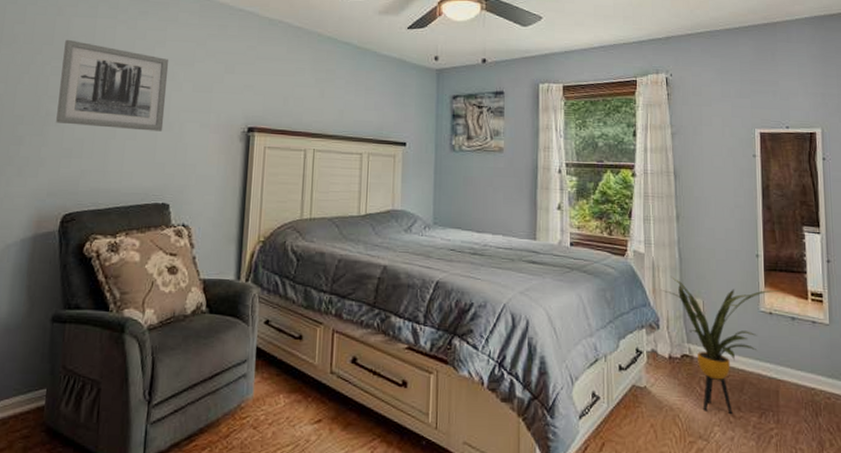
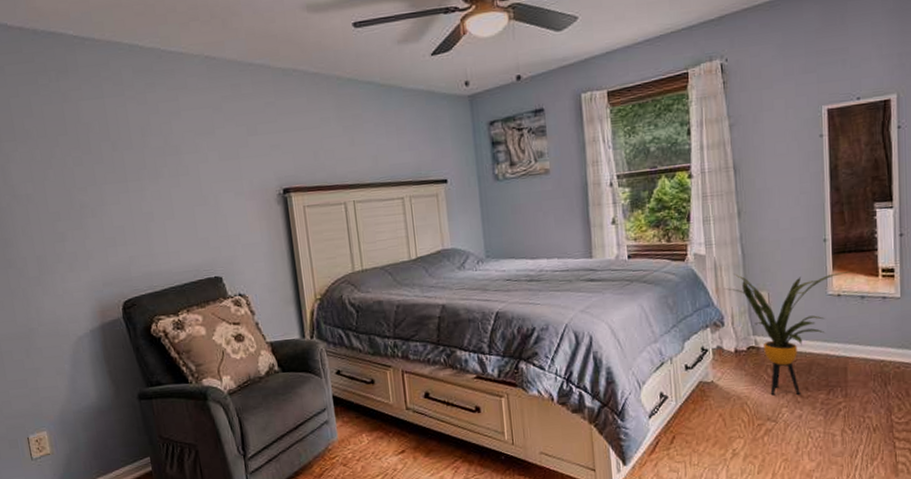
wall art: present [56,39,169,132] -> none [79,126,199,214]

